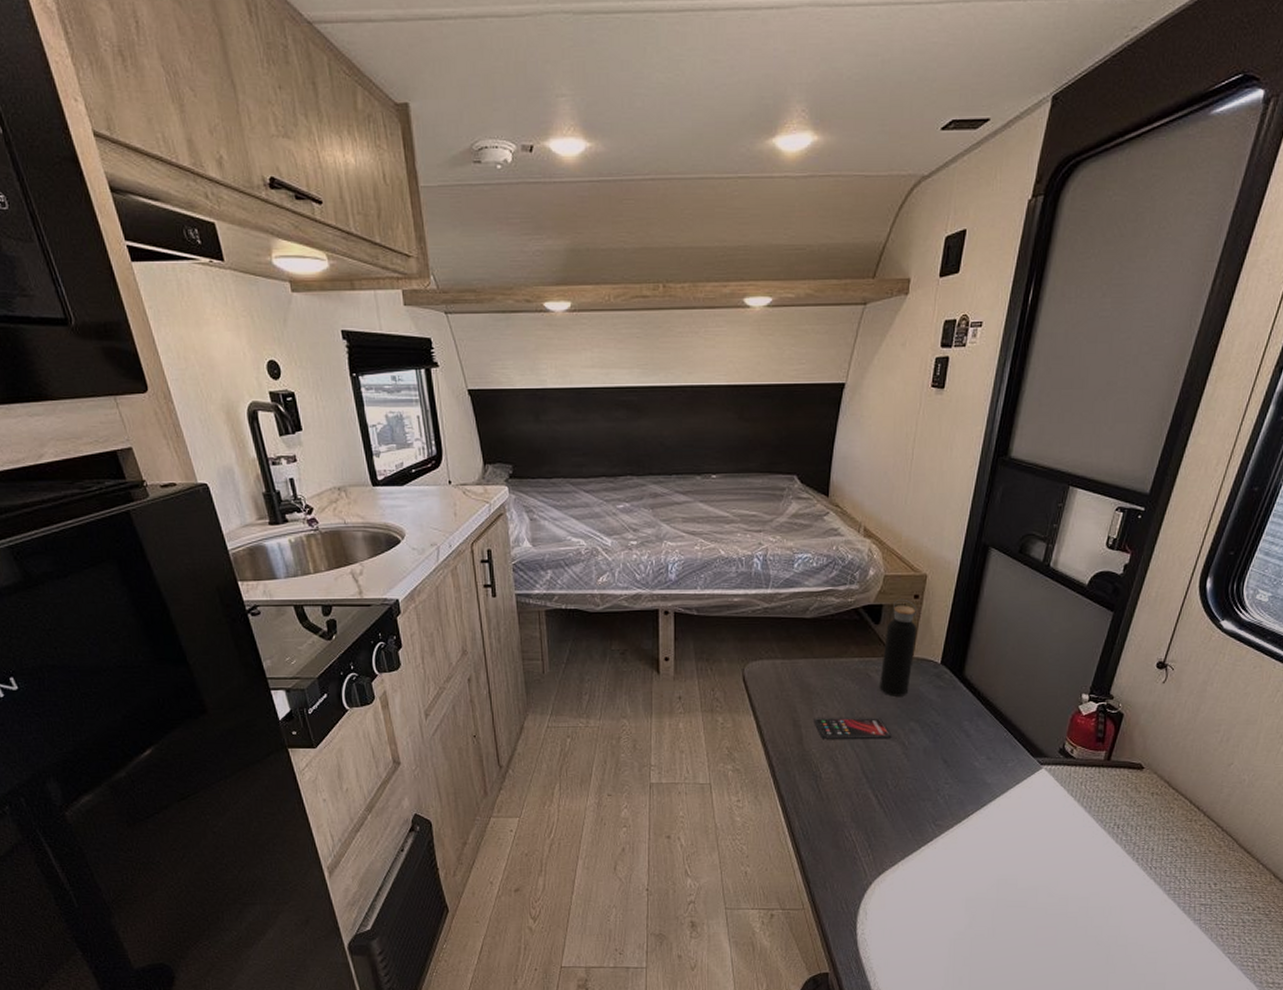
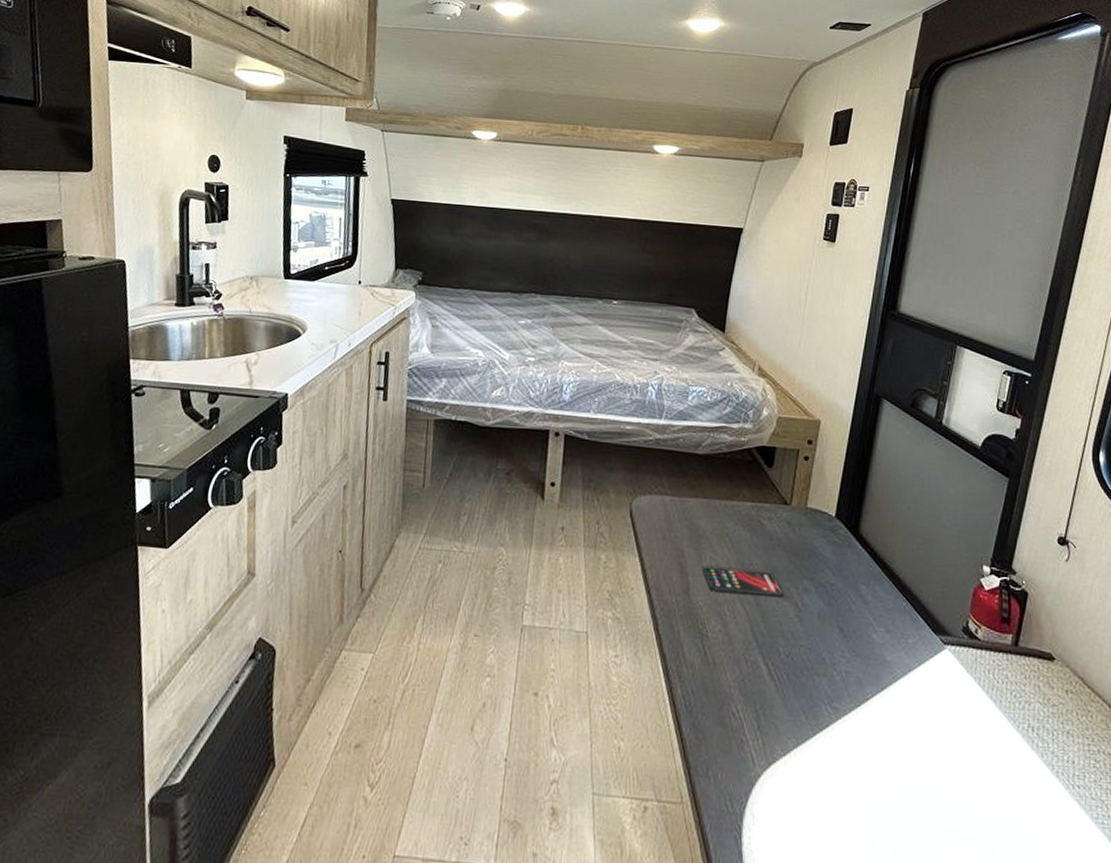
water bottle: present [880,598,917,697] -> none [772,442,811,550]

